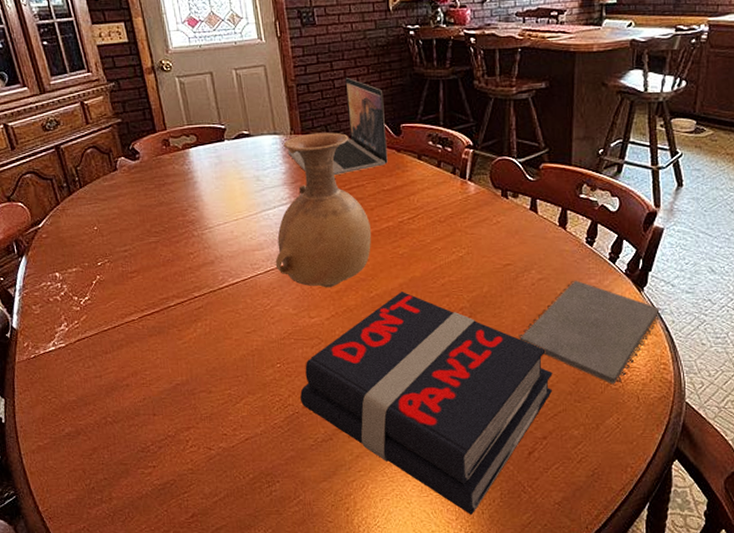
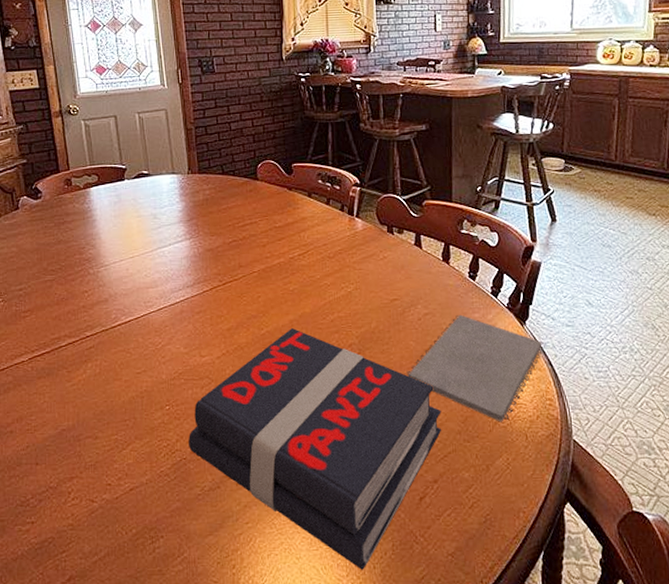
vase: present [275,132,372,288] -> none [168,171,264,326]
laptop: present [287,78,388,176] -> none [184,121,280,213]

